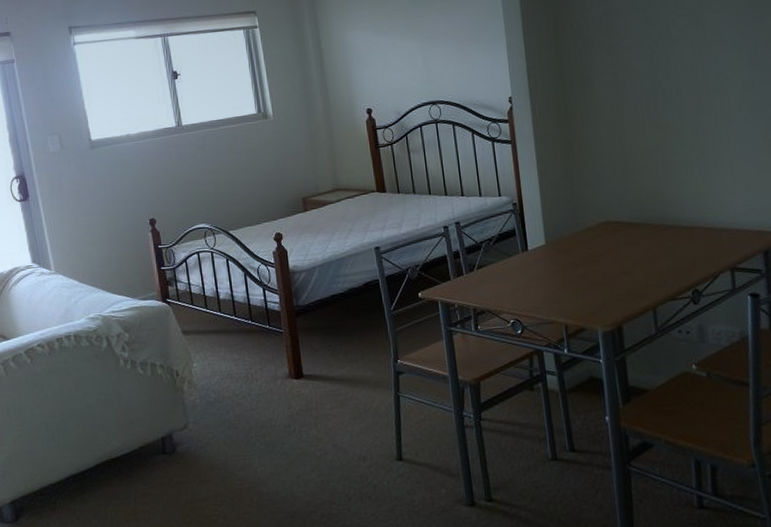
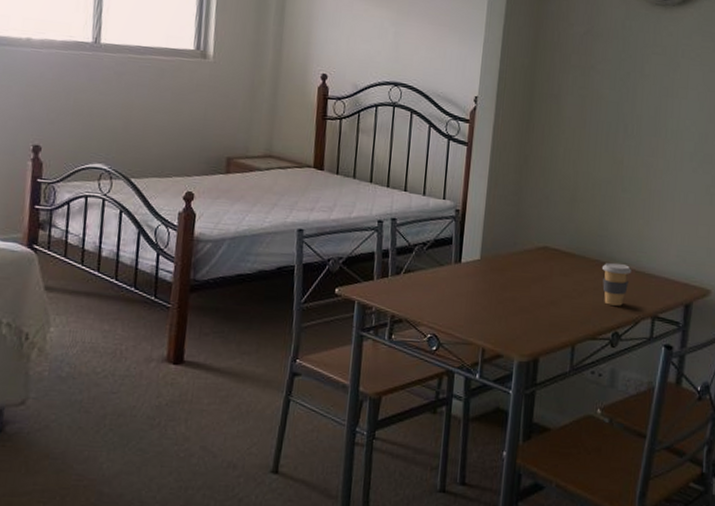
coffee cup: none [667,223,700,265] -> present [601,262,632,306]

